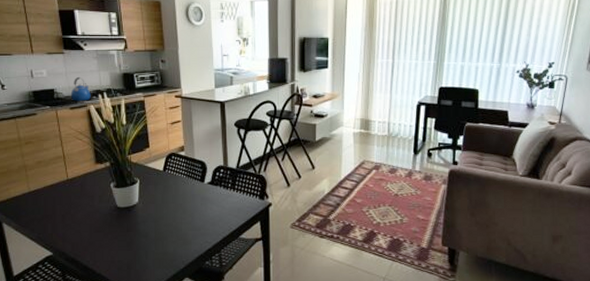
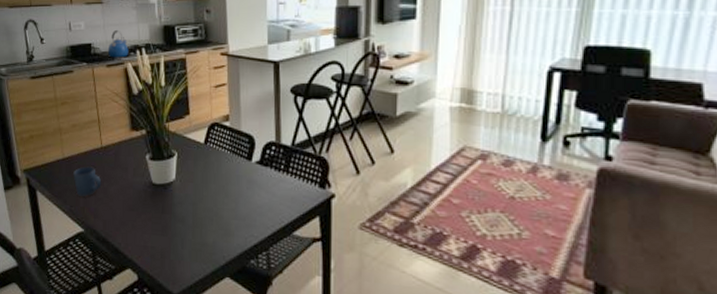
mug: none [40,197,69,225] -> present [73,166,102,198]

